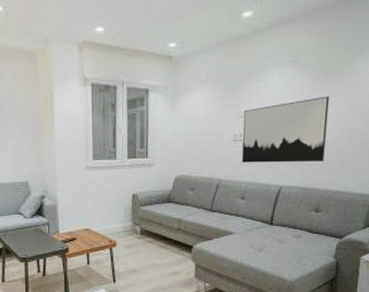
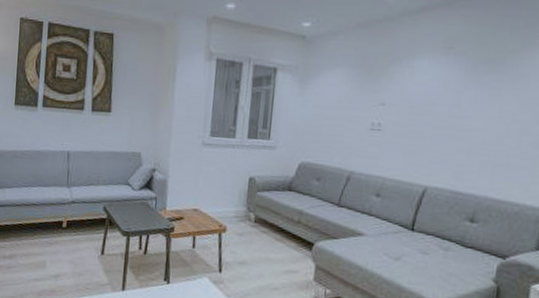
wall art: present [242,96,330,163] -> none [379,88,492,163]

